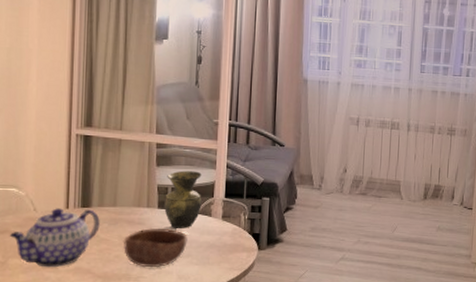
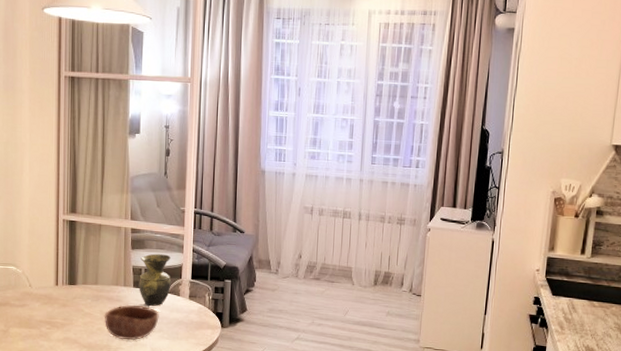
teapot: present [9,208,100,268] -> none [9,285,84,337]

